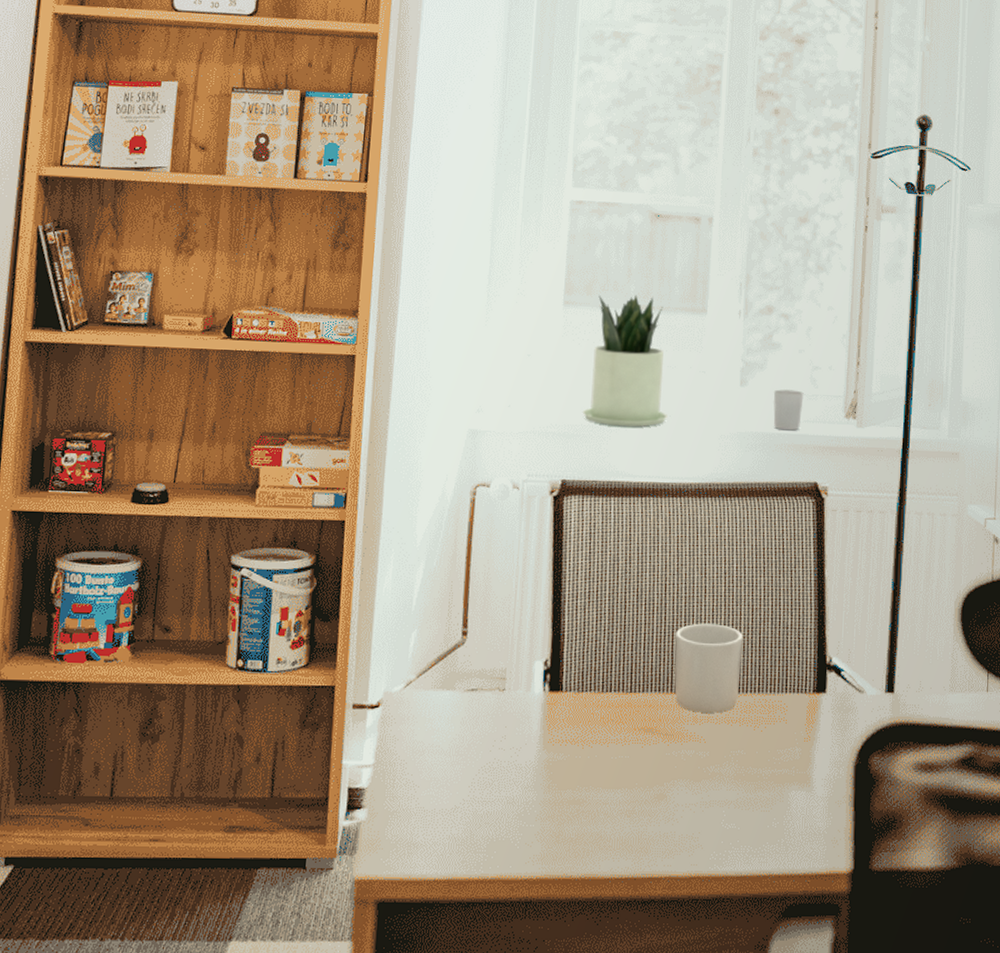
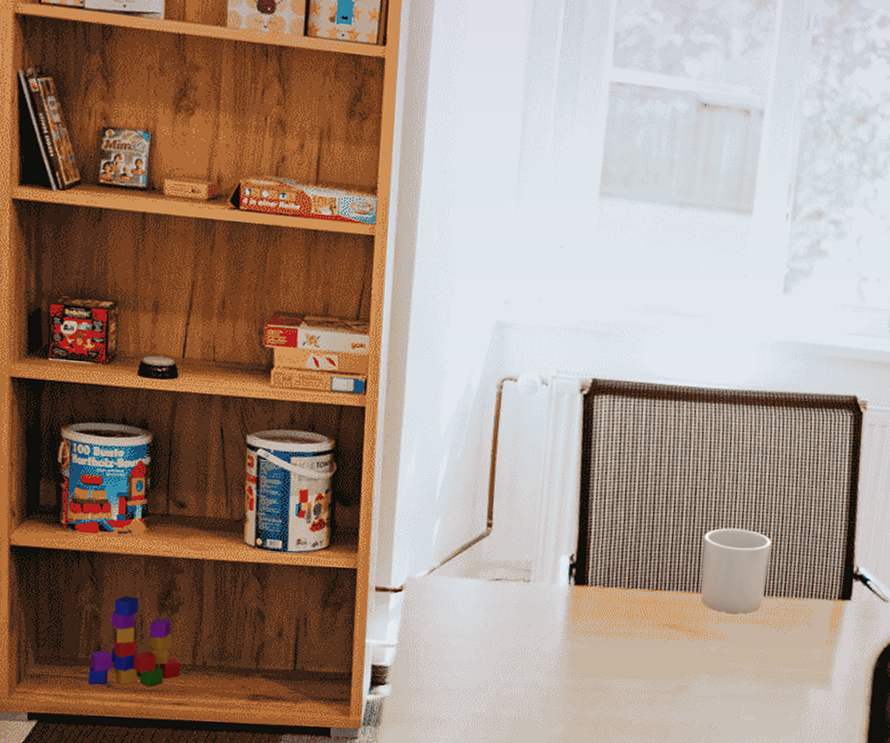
toy blocks: none [66,727,159,824] -> present [88,596,181,687]
planter: present [582,295,667,427] -> none [616,188,707,329]
candle holder: present [773,389,804,431] -> none [816,299,849,343]

